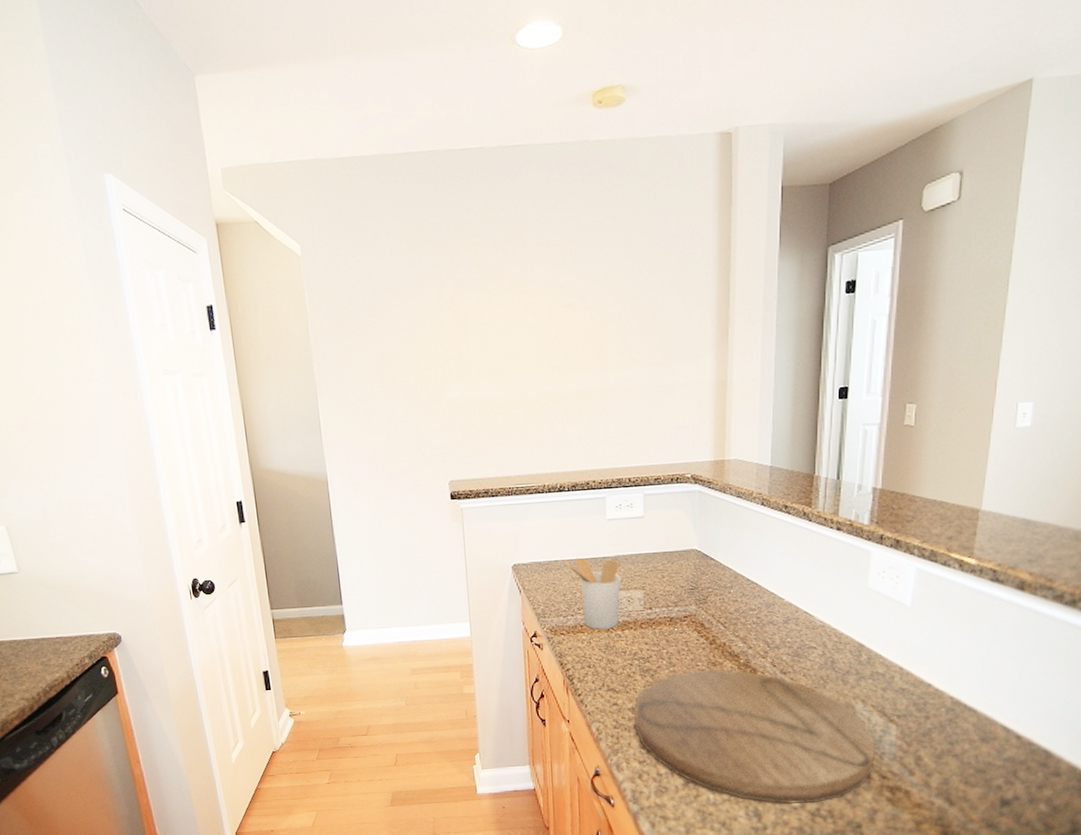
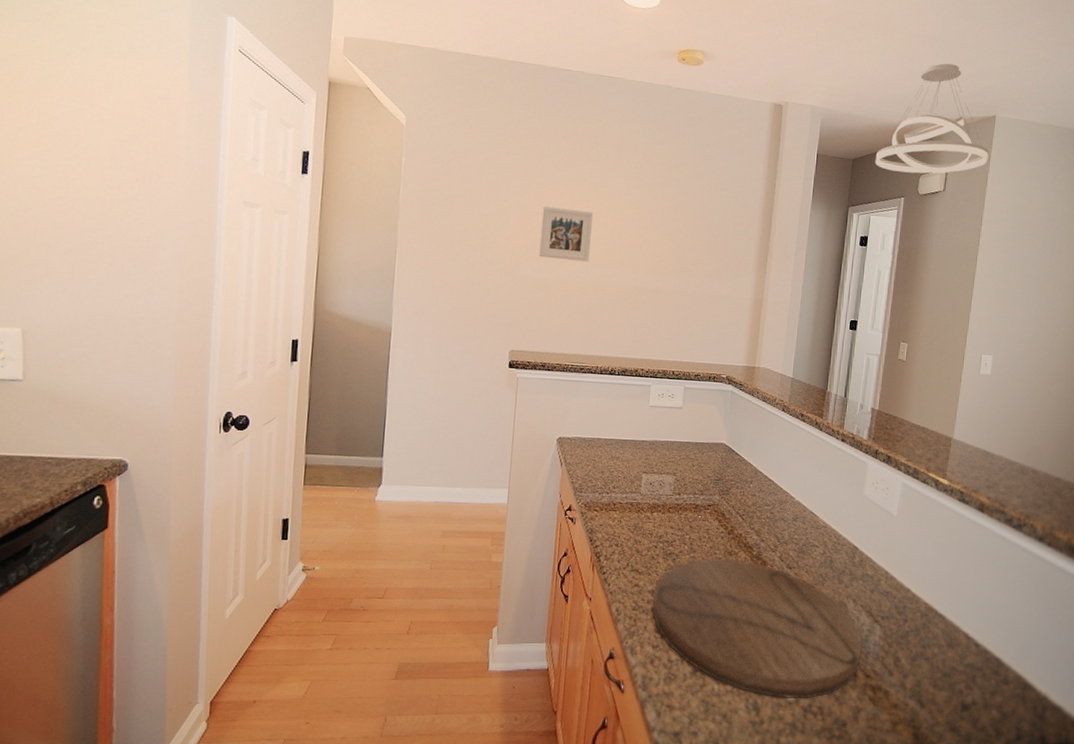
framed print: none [460,313,519,376] -> present [539,206,594,262]
utensil holder: present [564,557,621,630] -> none [606,438,656,510]
pendant light: none [860,18,1023,188] -> present [875,63,989,174]

